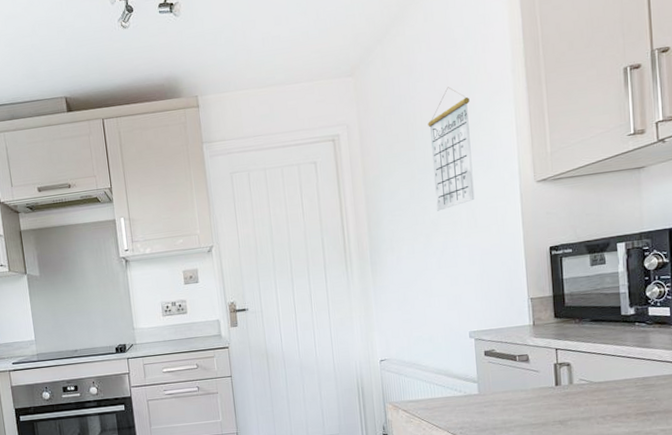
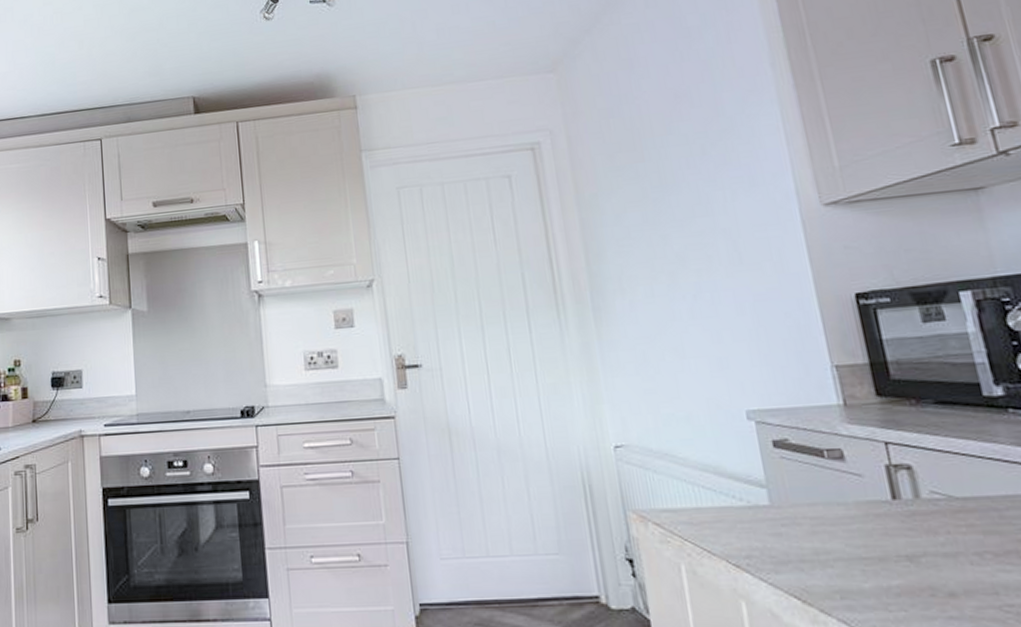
calendar: present [428,87,475,211] -> none [660,84,736,241]

